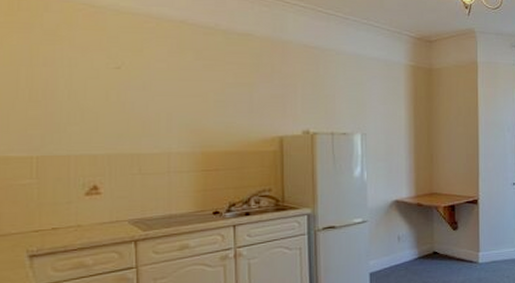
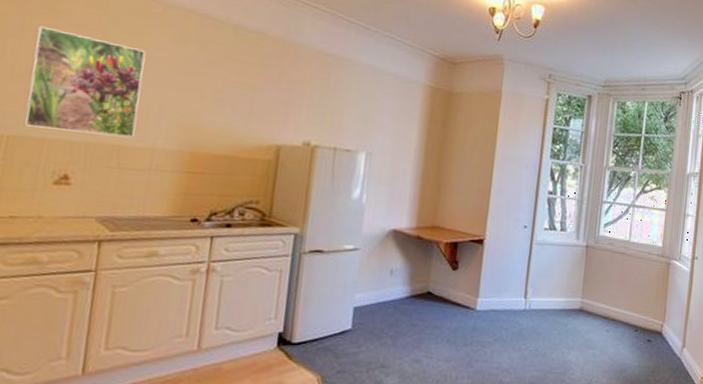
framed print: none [45,52,150,146] -> present [23,25,146,138]

